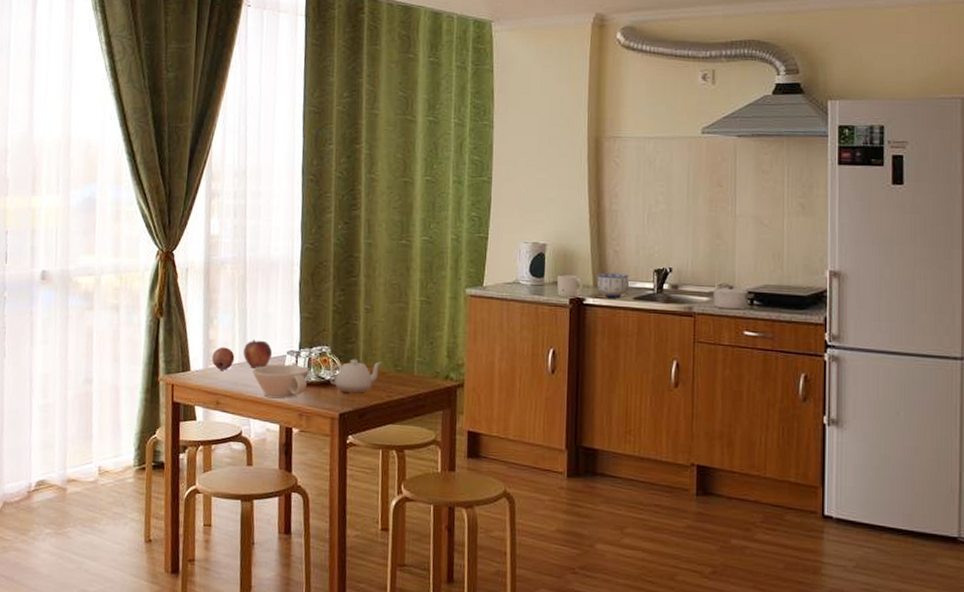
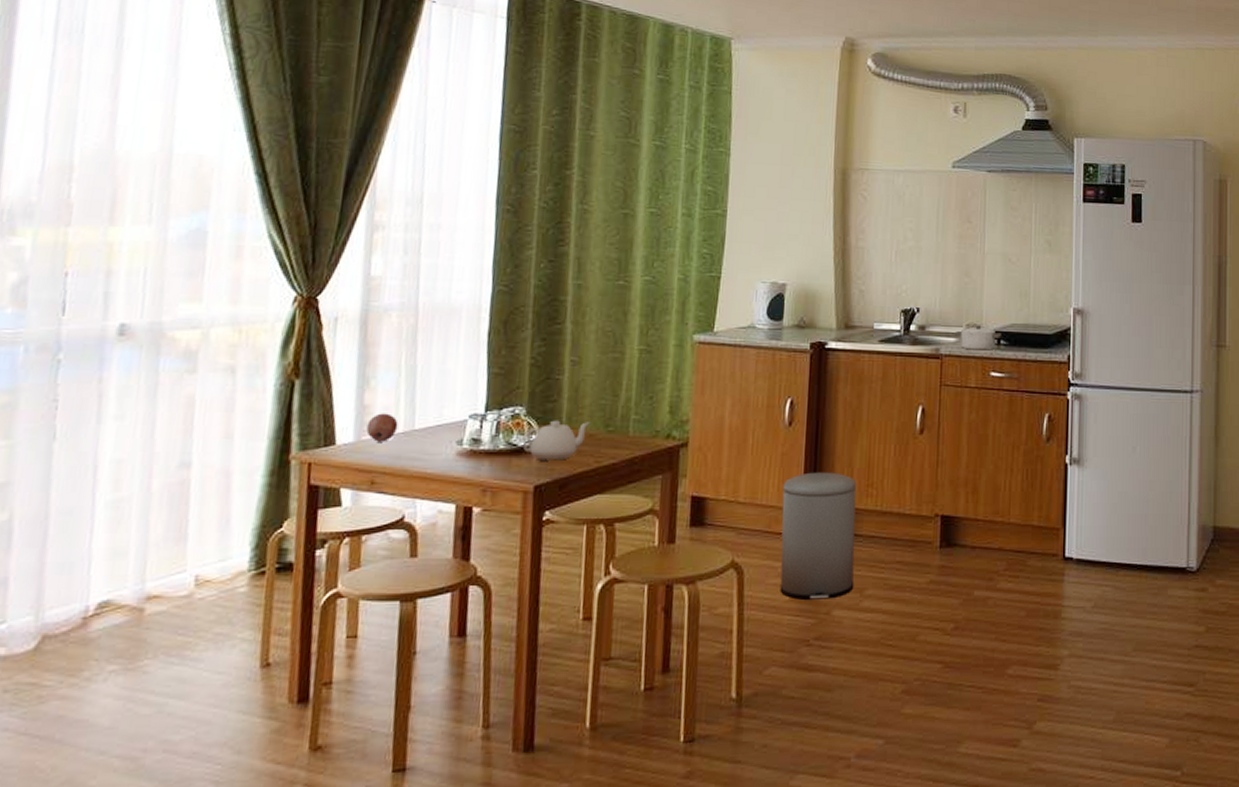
fruit: present [243,340,273,368] -> none [410,402,450,437]
cup: present [253,364,310,399] -> none [422,431,498,473]
pedal bin: none [547,416,616,533] -> present [780,472,857,600]
mug: present [556,274,583,298] -> none [796,316,825,343]
bowl: present [596,272,630,298] -> none [840,314,875,341]

